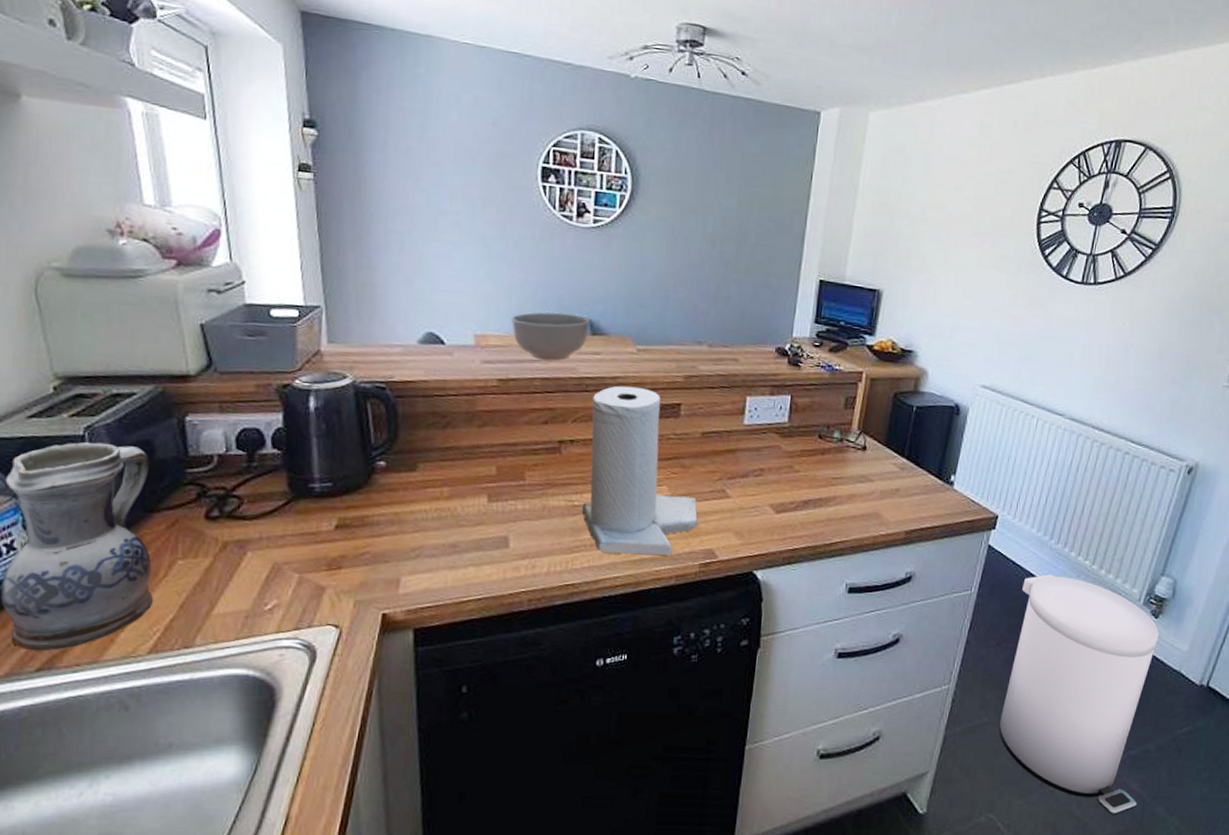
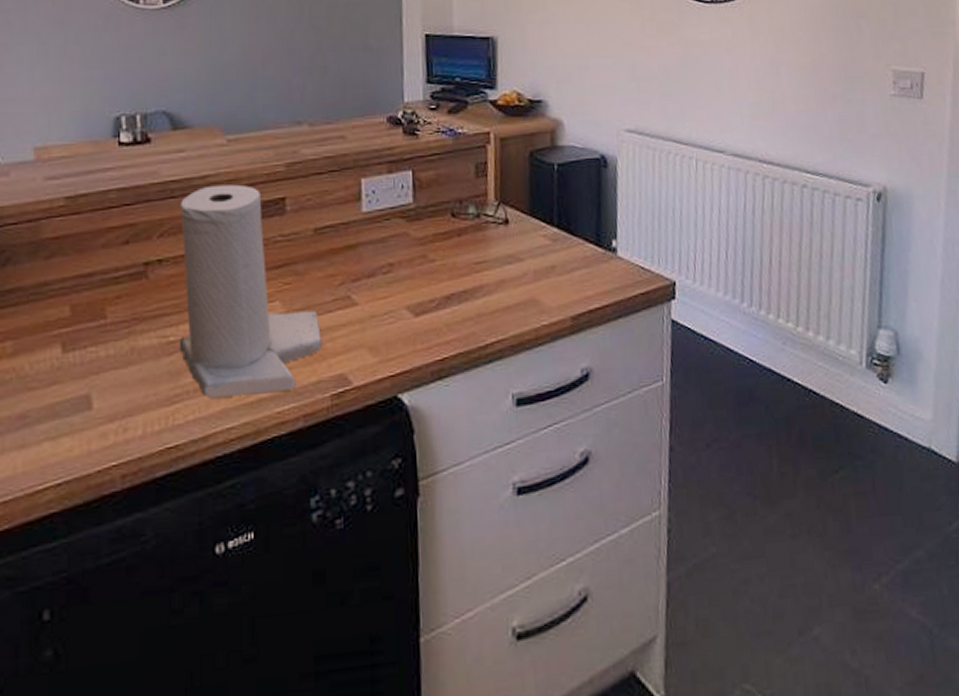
bowl: present [511,312,590,361] -> none [76,108,169,168]
pedal bin: present [998,574,1160,815] -> none [721,346,924,660]

